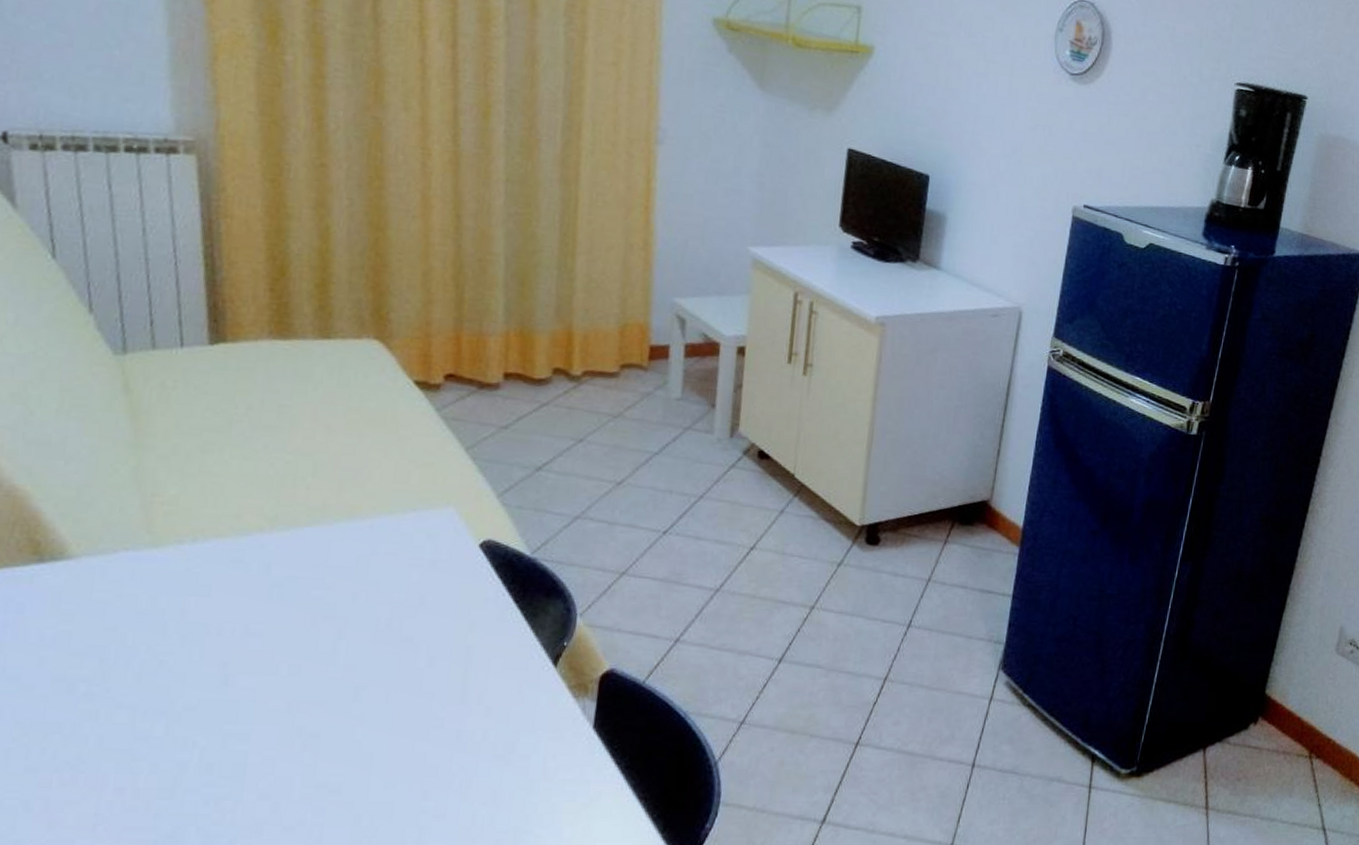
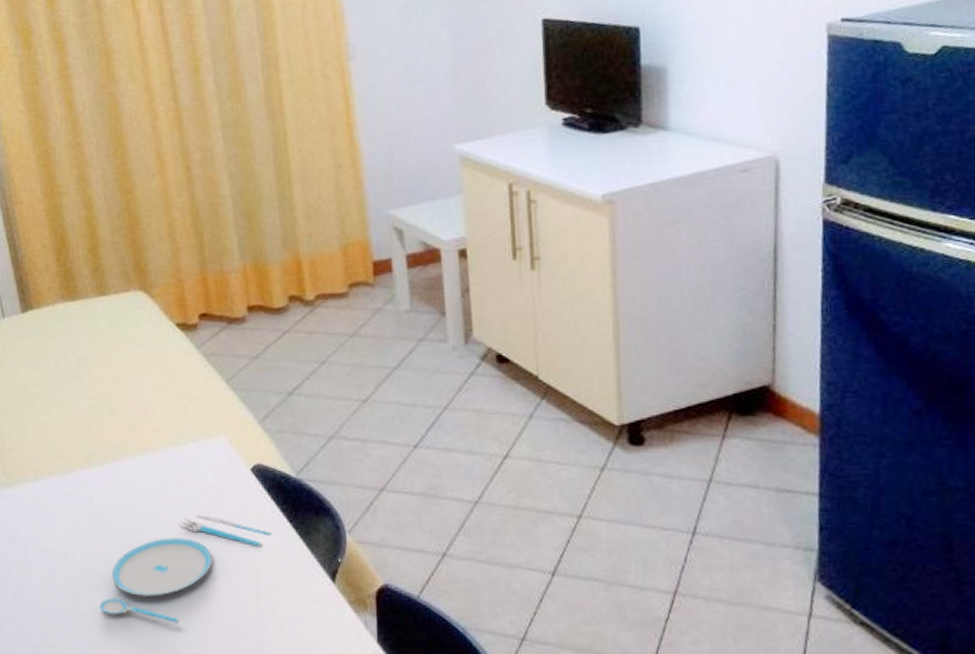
plate: none [258,591,493,712] -> present [99,515,272,625]

